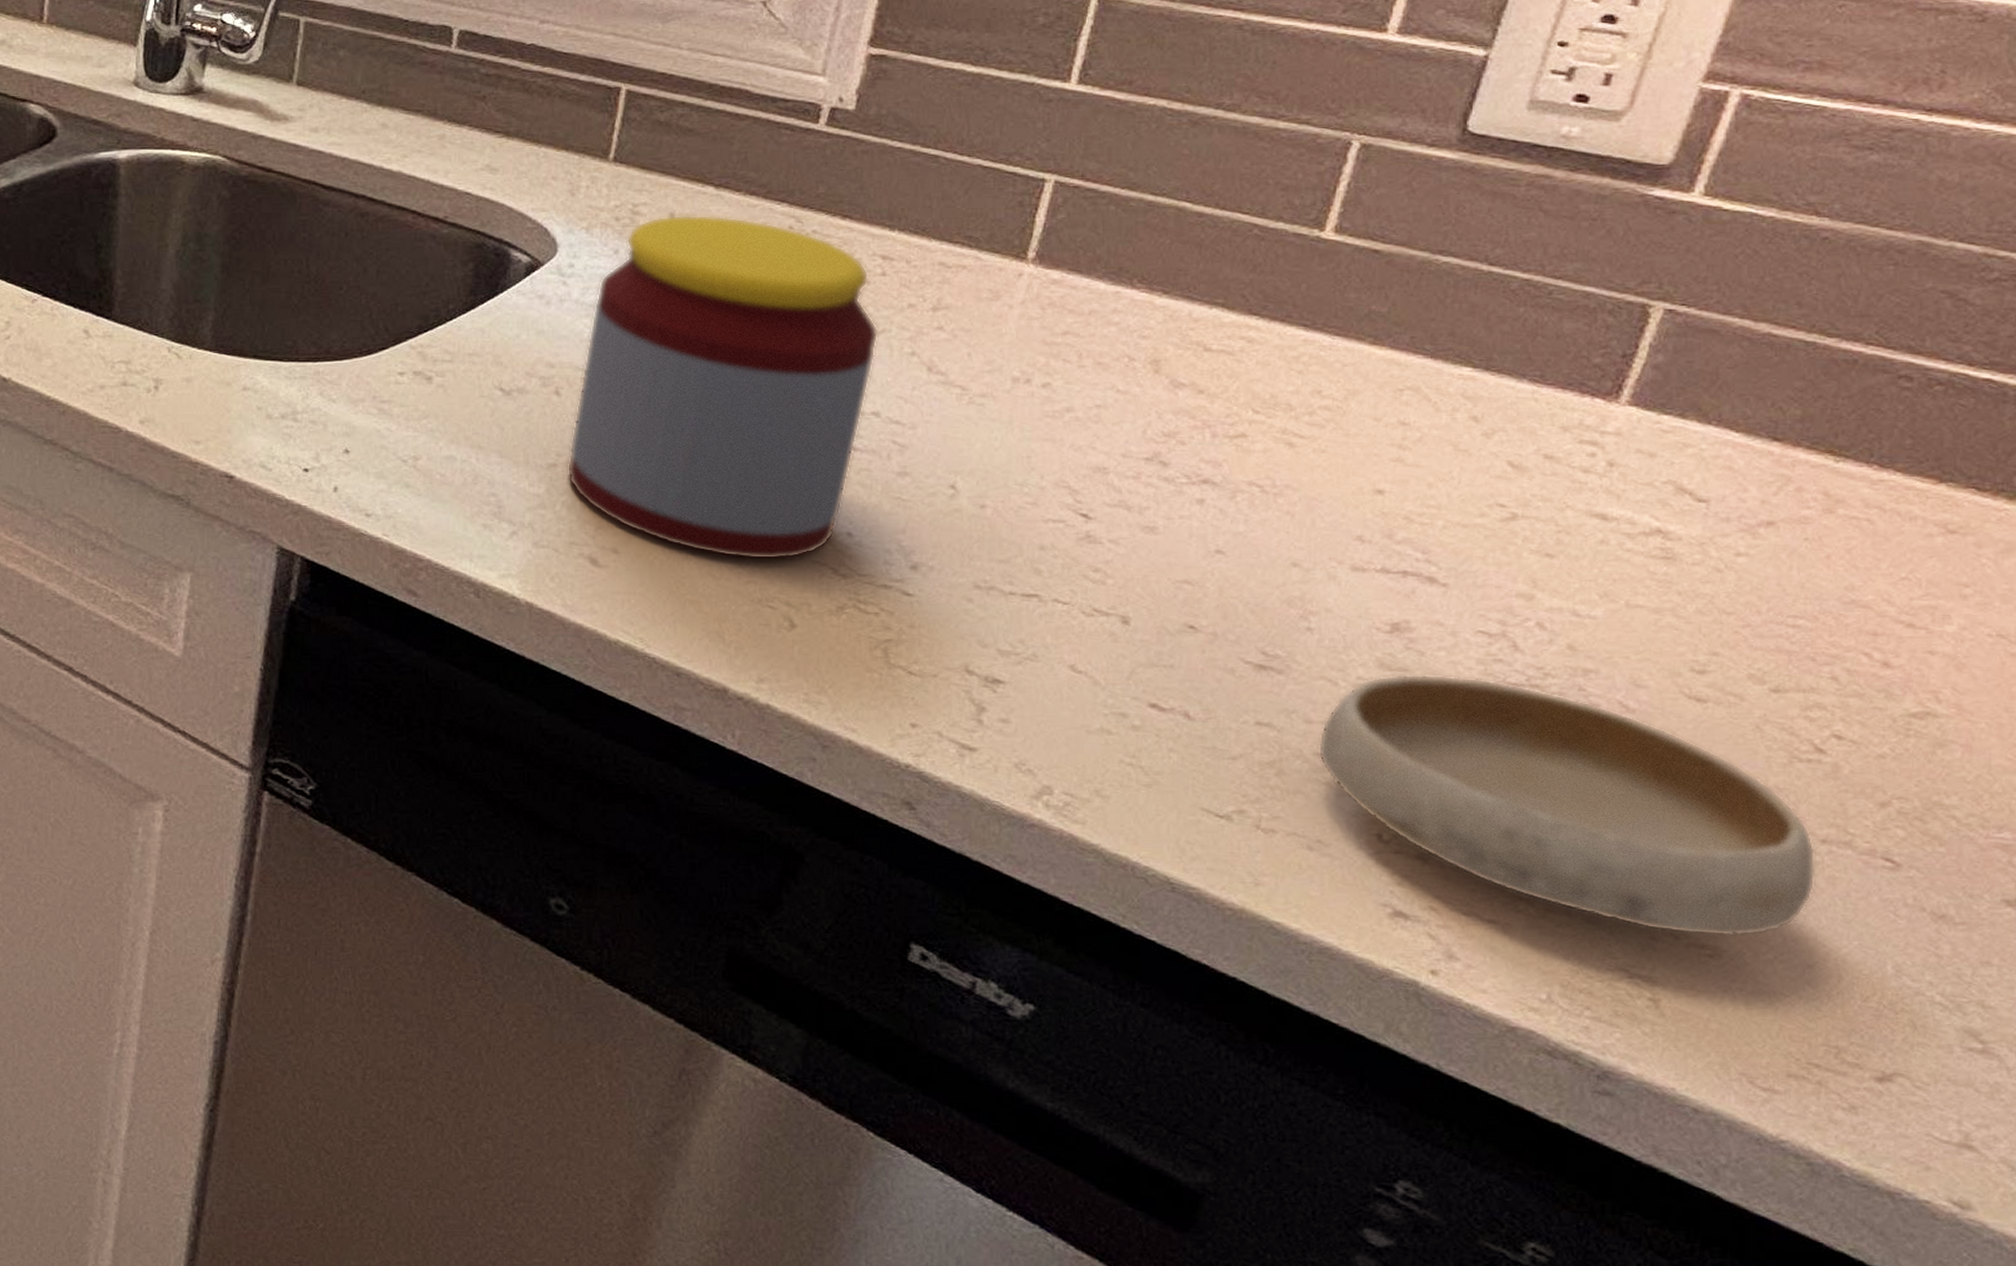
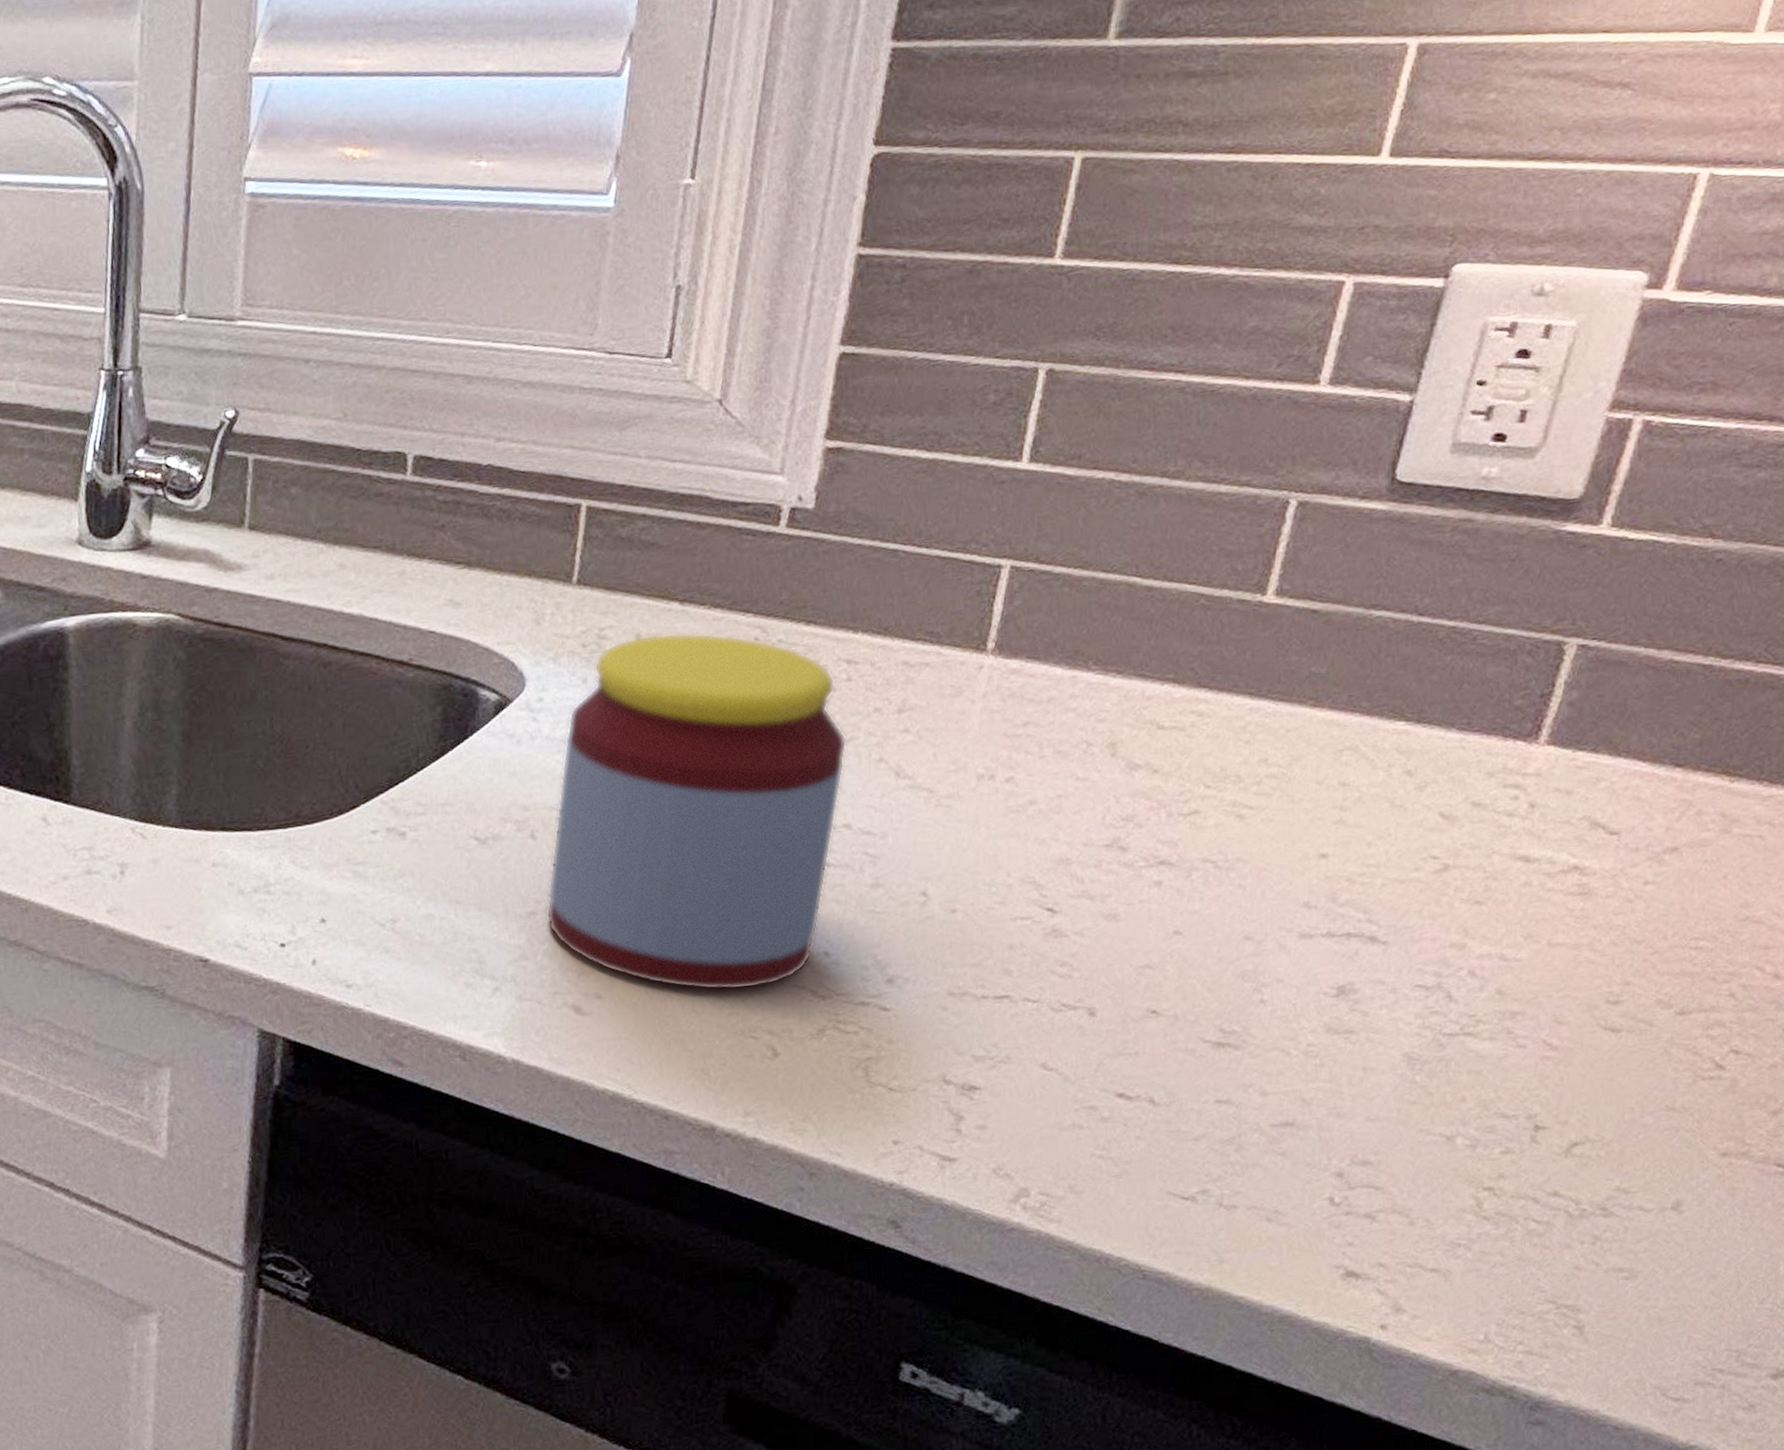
bowl: present [1318,674,1816,937] -> none [1273,1032,1718,1260]

